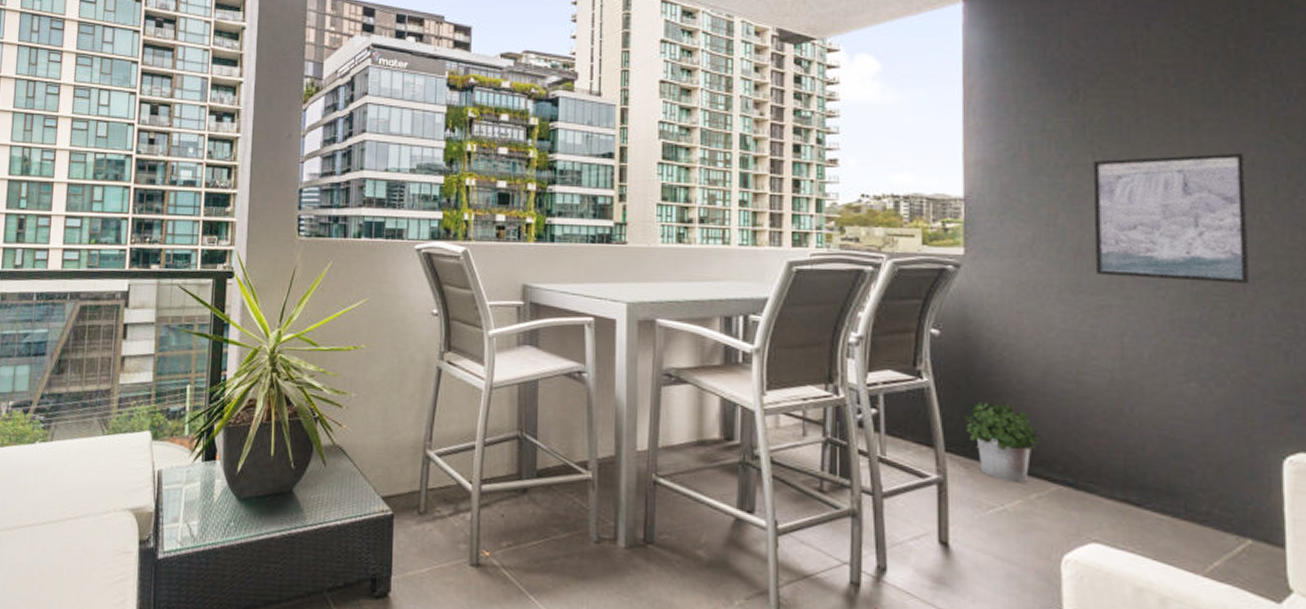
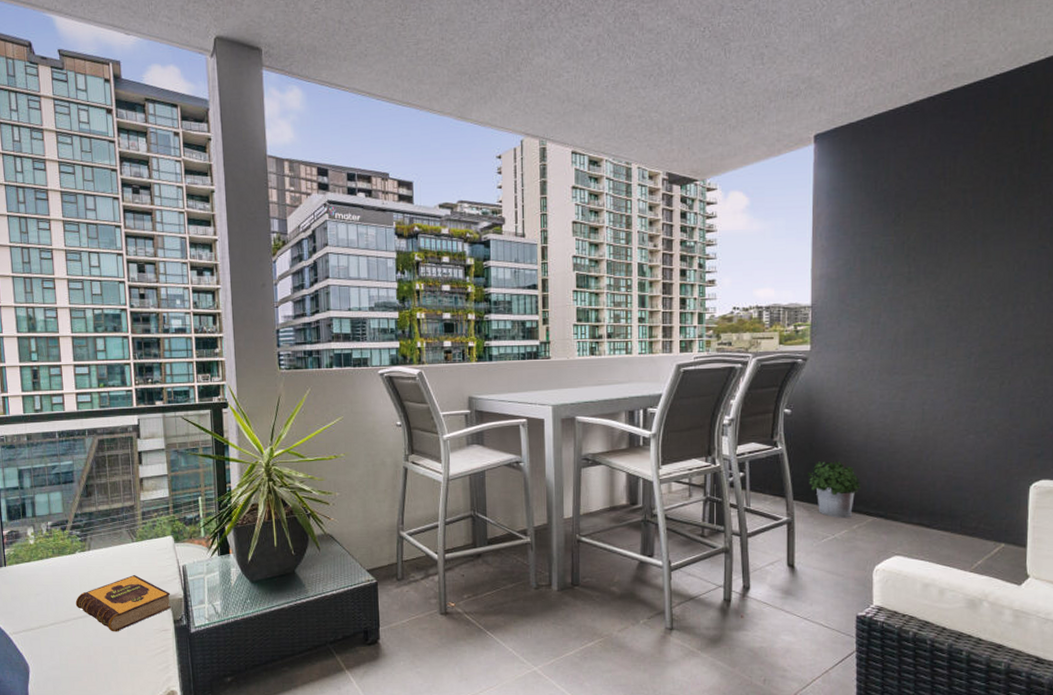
hardback book: none [26,477,140,549] -> present [75,575,171,632]
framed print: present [1092,153,1251,283] -> none [906,258,1020,360]

